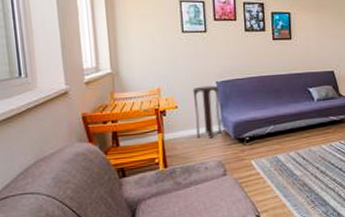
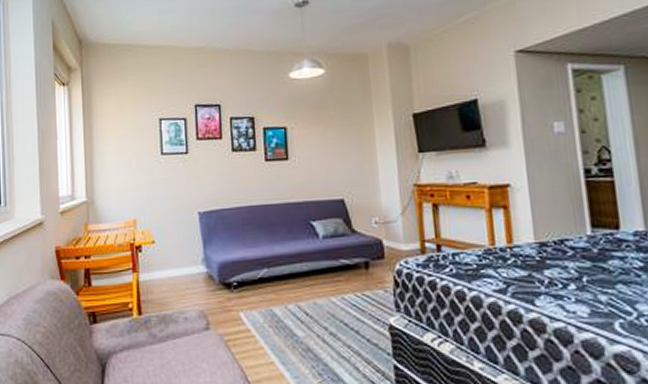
stool: present [192,85,222,138] -> none [171,216,205,281]

